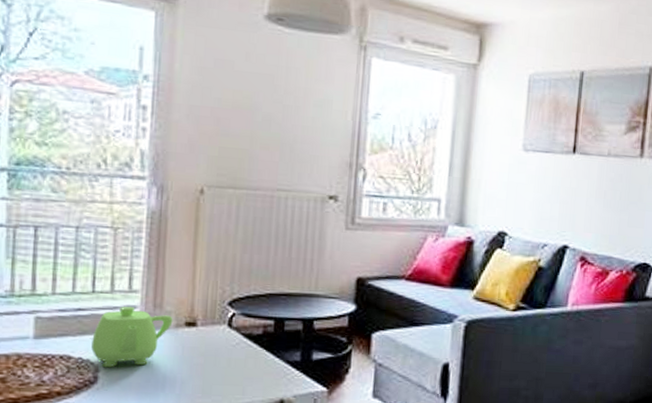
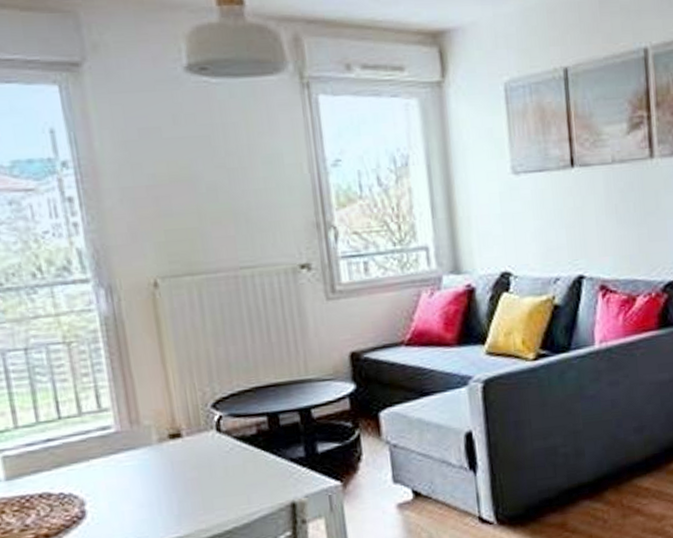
teapot: present [91,306,173,368] -> none [69,427,155,500]

